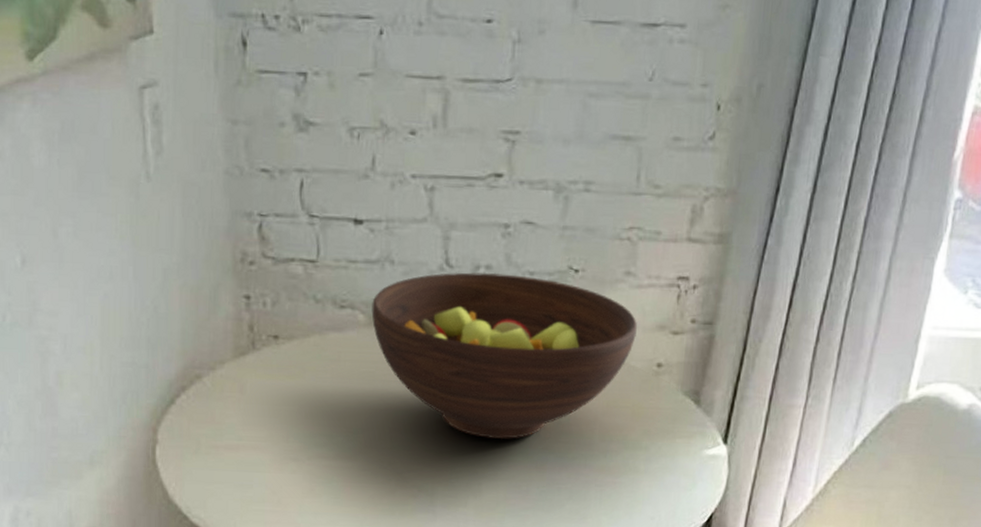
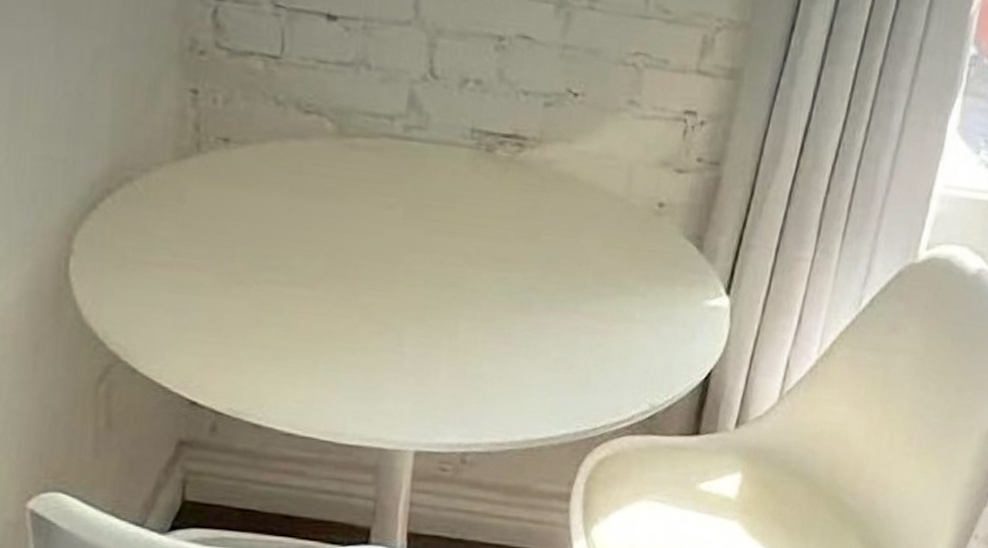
fruit bowl: present [371,272,637,440] -> none [341,84,639,276]

